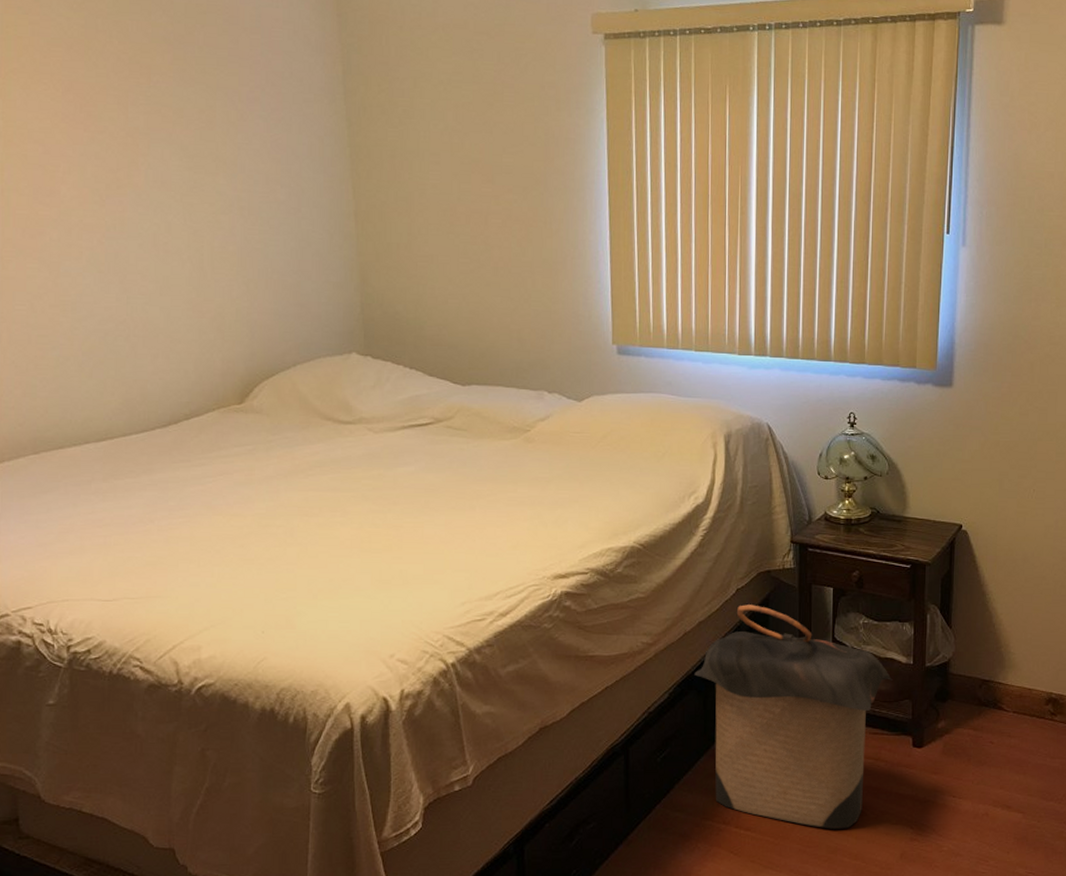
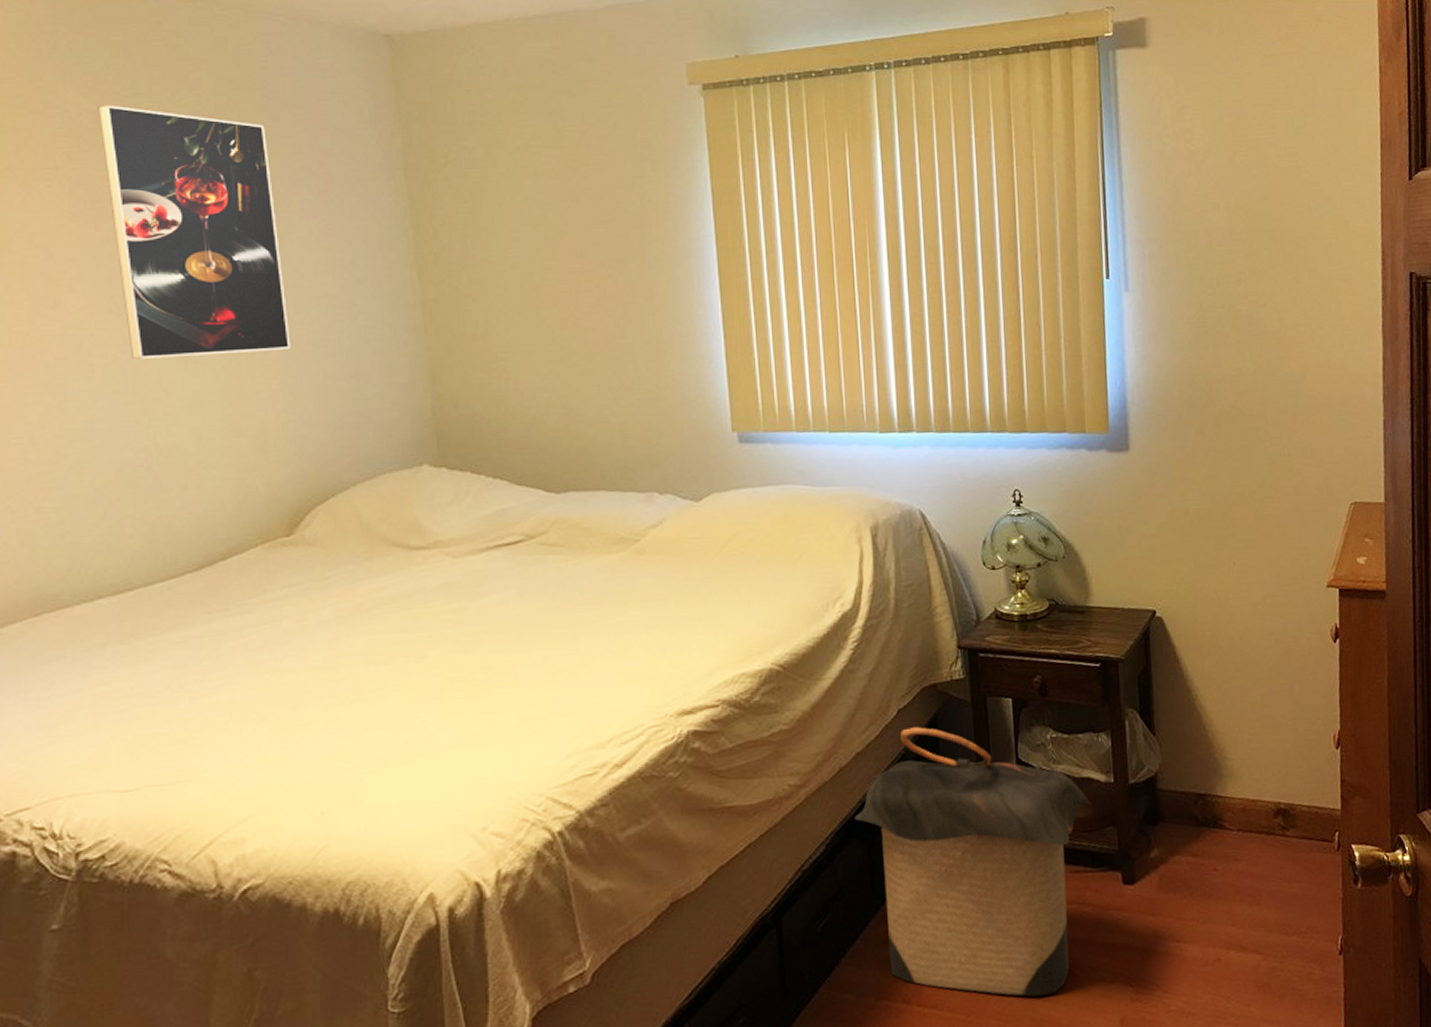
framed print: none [86,20,245,246] -> present [98,105,291,359]

